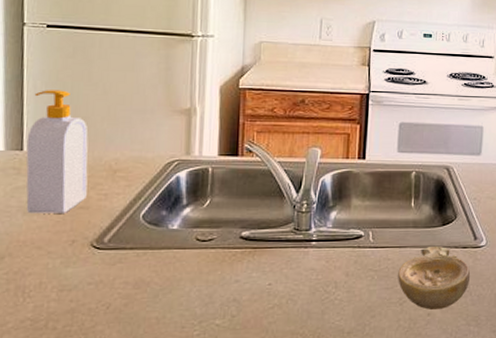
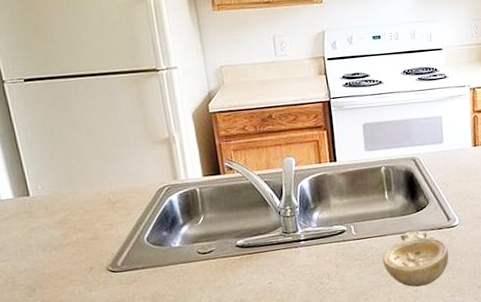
soap bottle: present [26,90,88,214] -> none [28,137,94,250]

